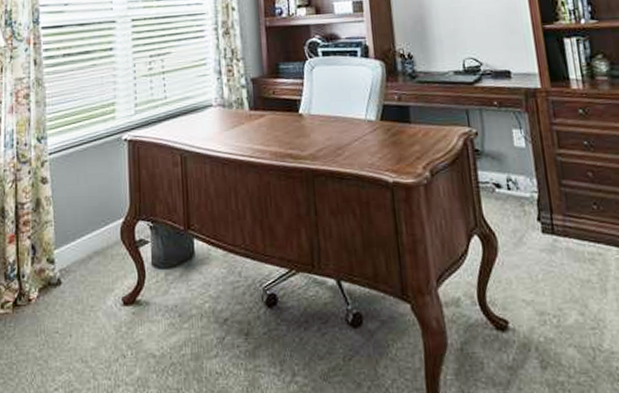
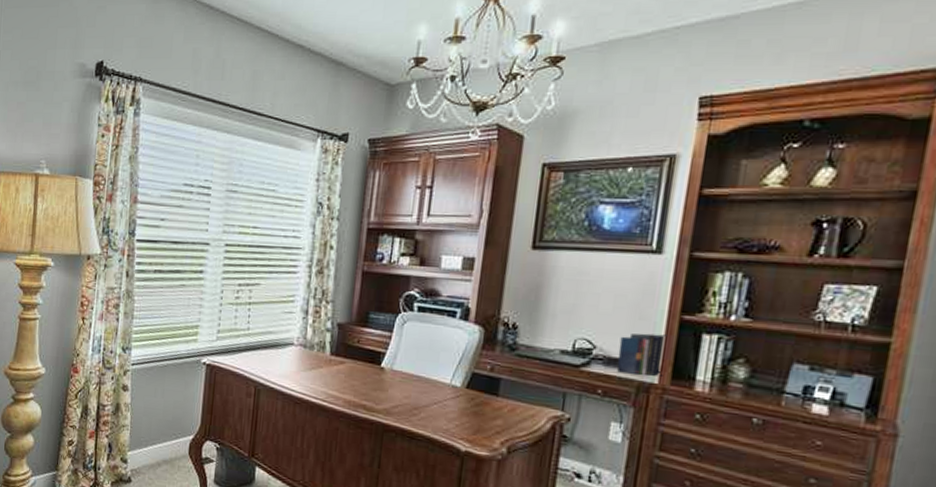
books: none [500,44,543,84] -> present [617,333,667,377]

